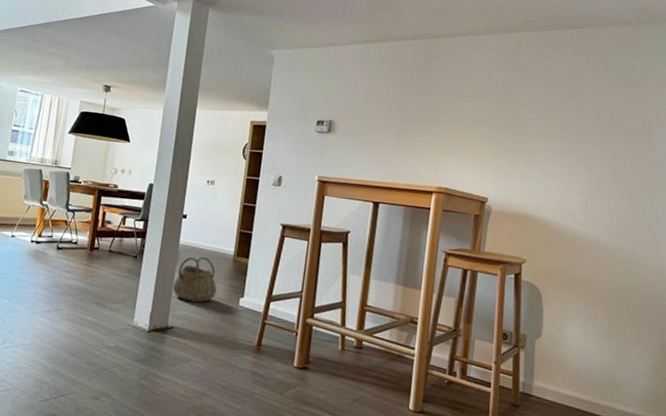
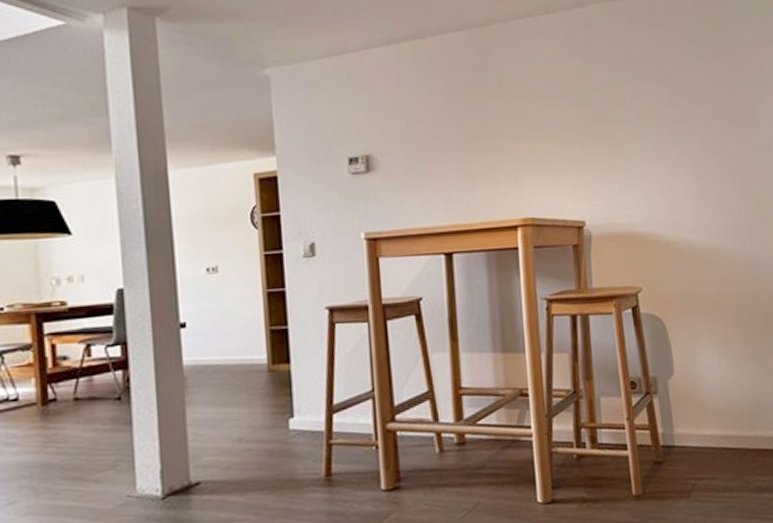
basket: present [172,256,217,303] -> none [185,374,253,442]

